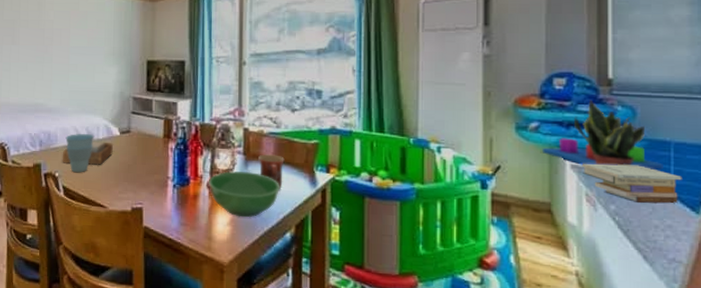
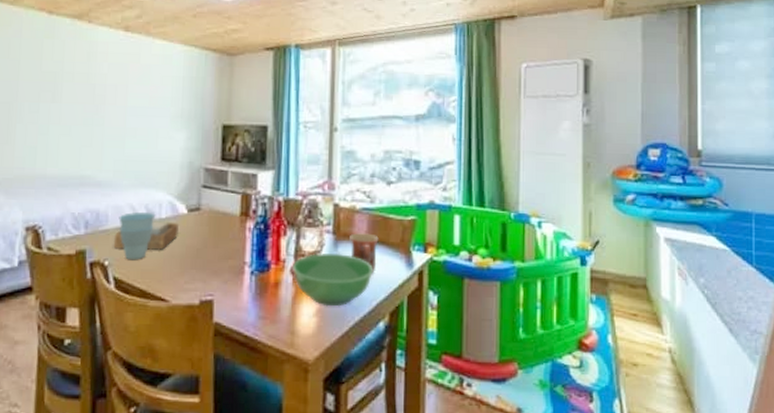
toy blocks: present [541,138,663,170] -> none [638,210,746,241]
potted plant: present [574,100,645,166] -> none [668,171,730,238]
books: present [581,163,682,204] -> none [674,236,762,276]

